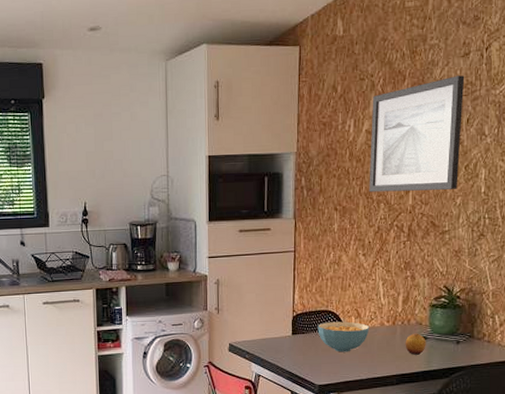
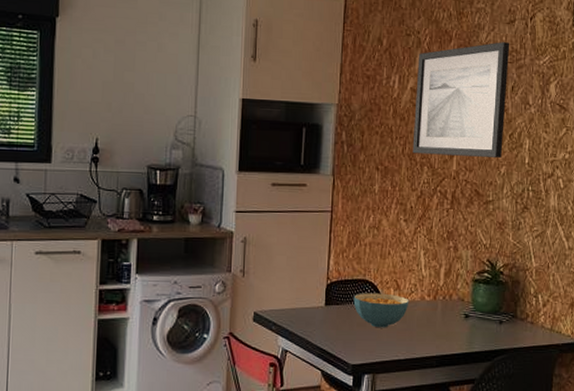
fruit: present [405,333,426,355] -> none [446,310,468,334]

